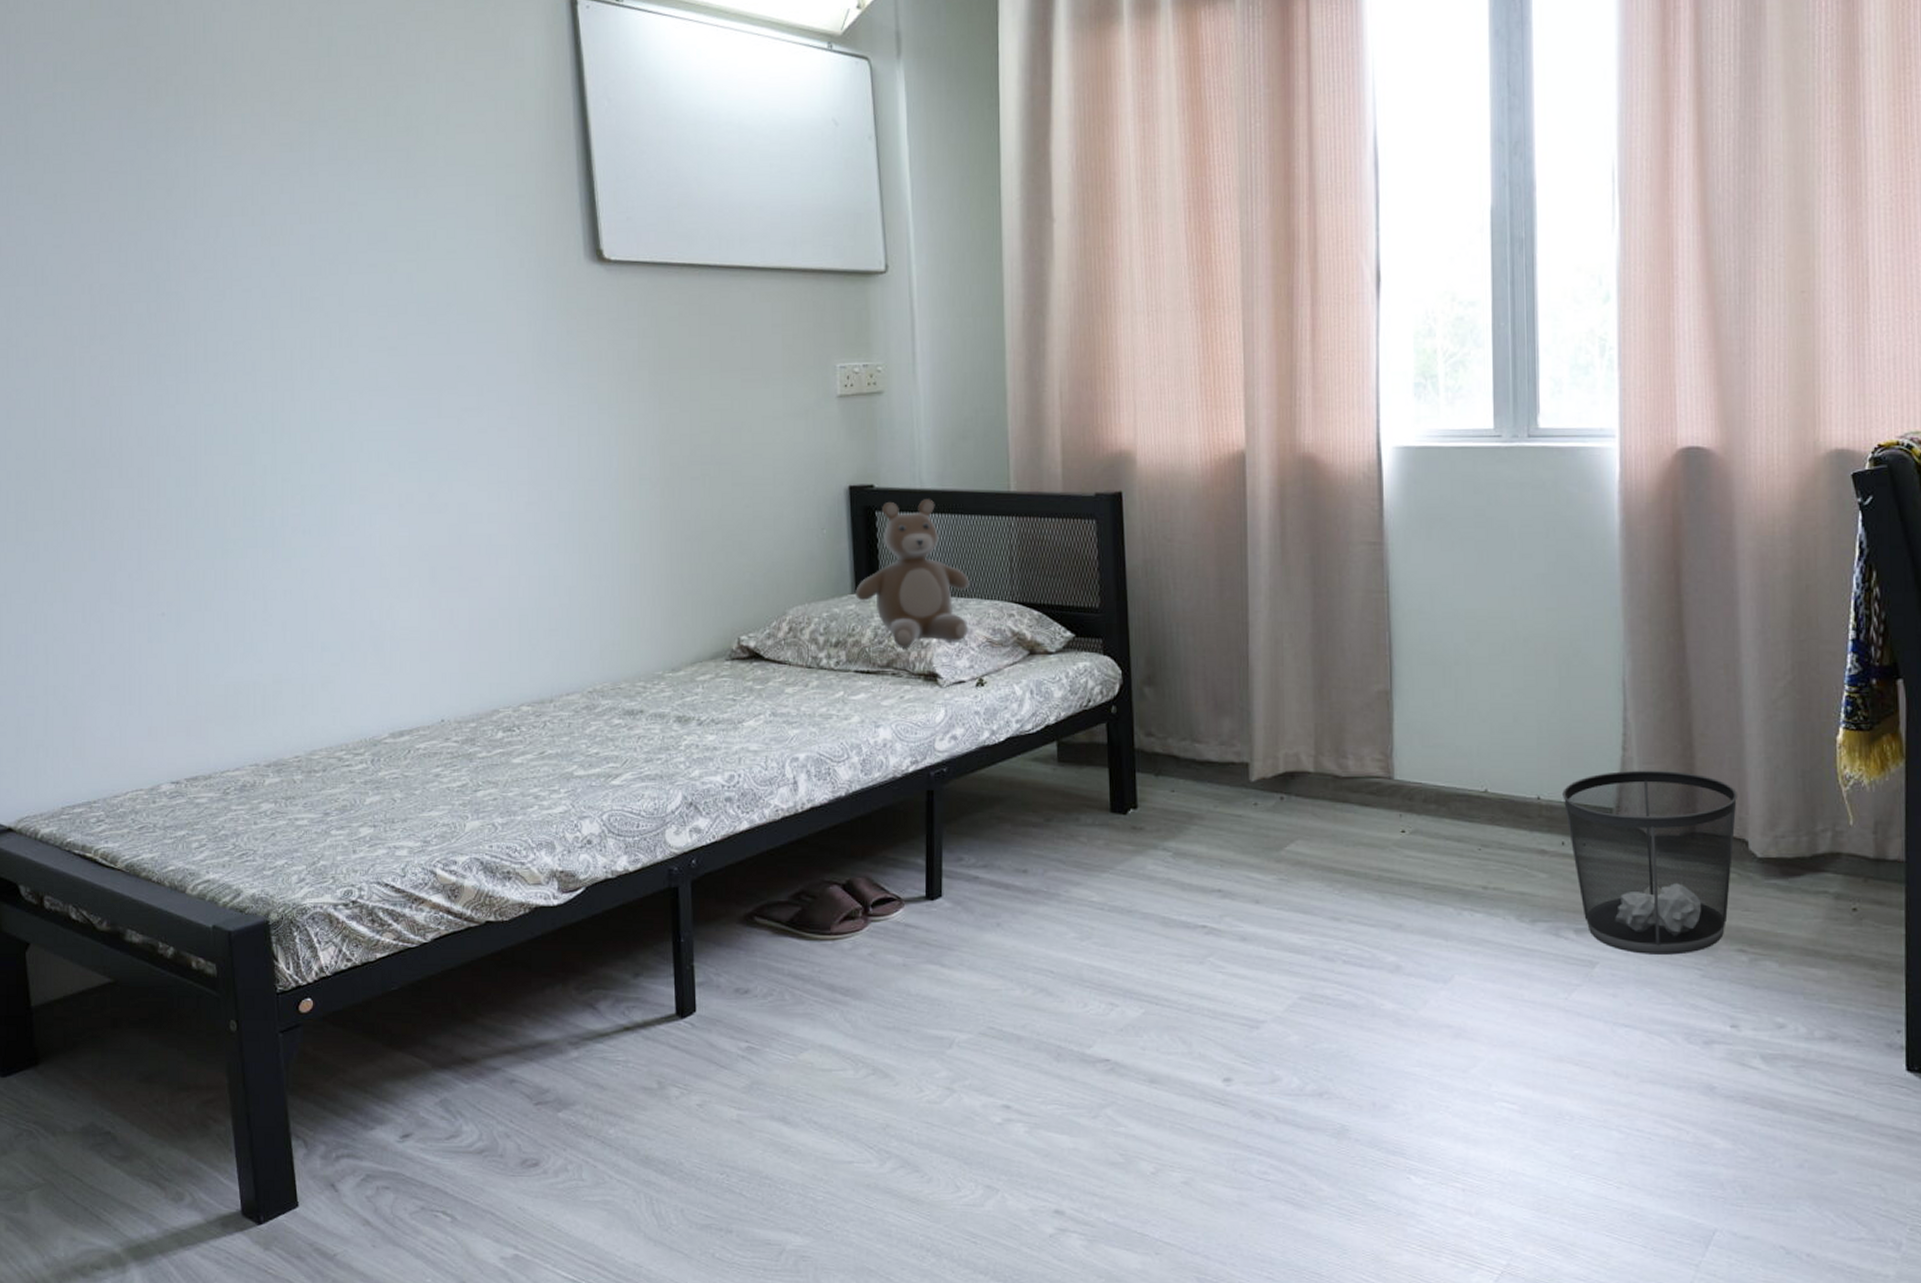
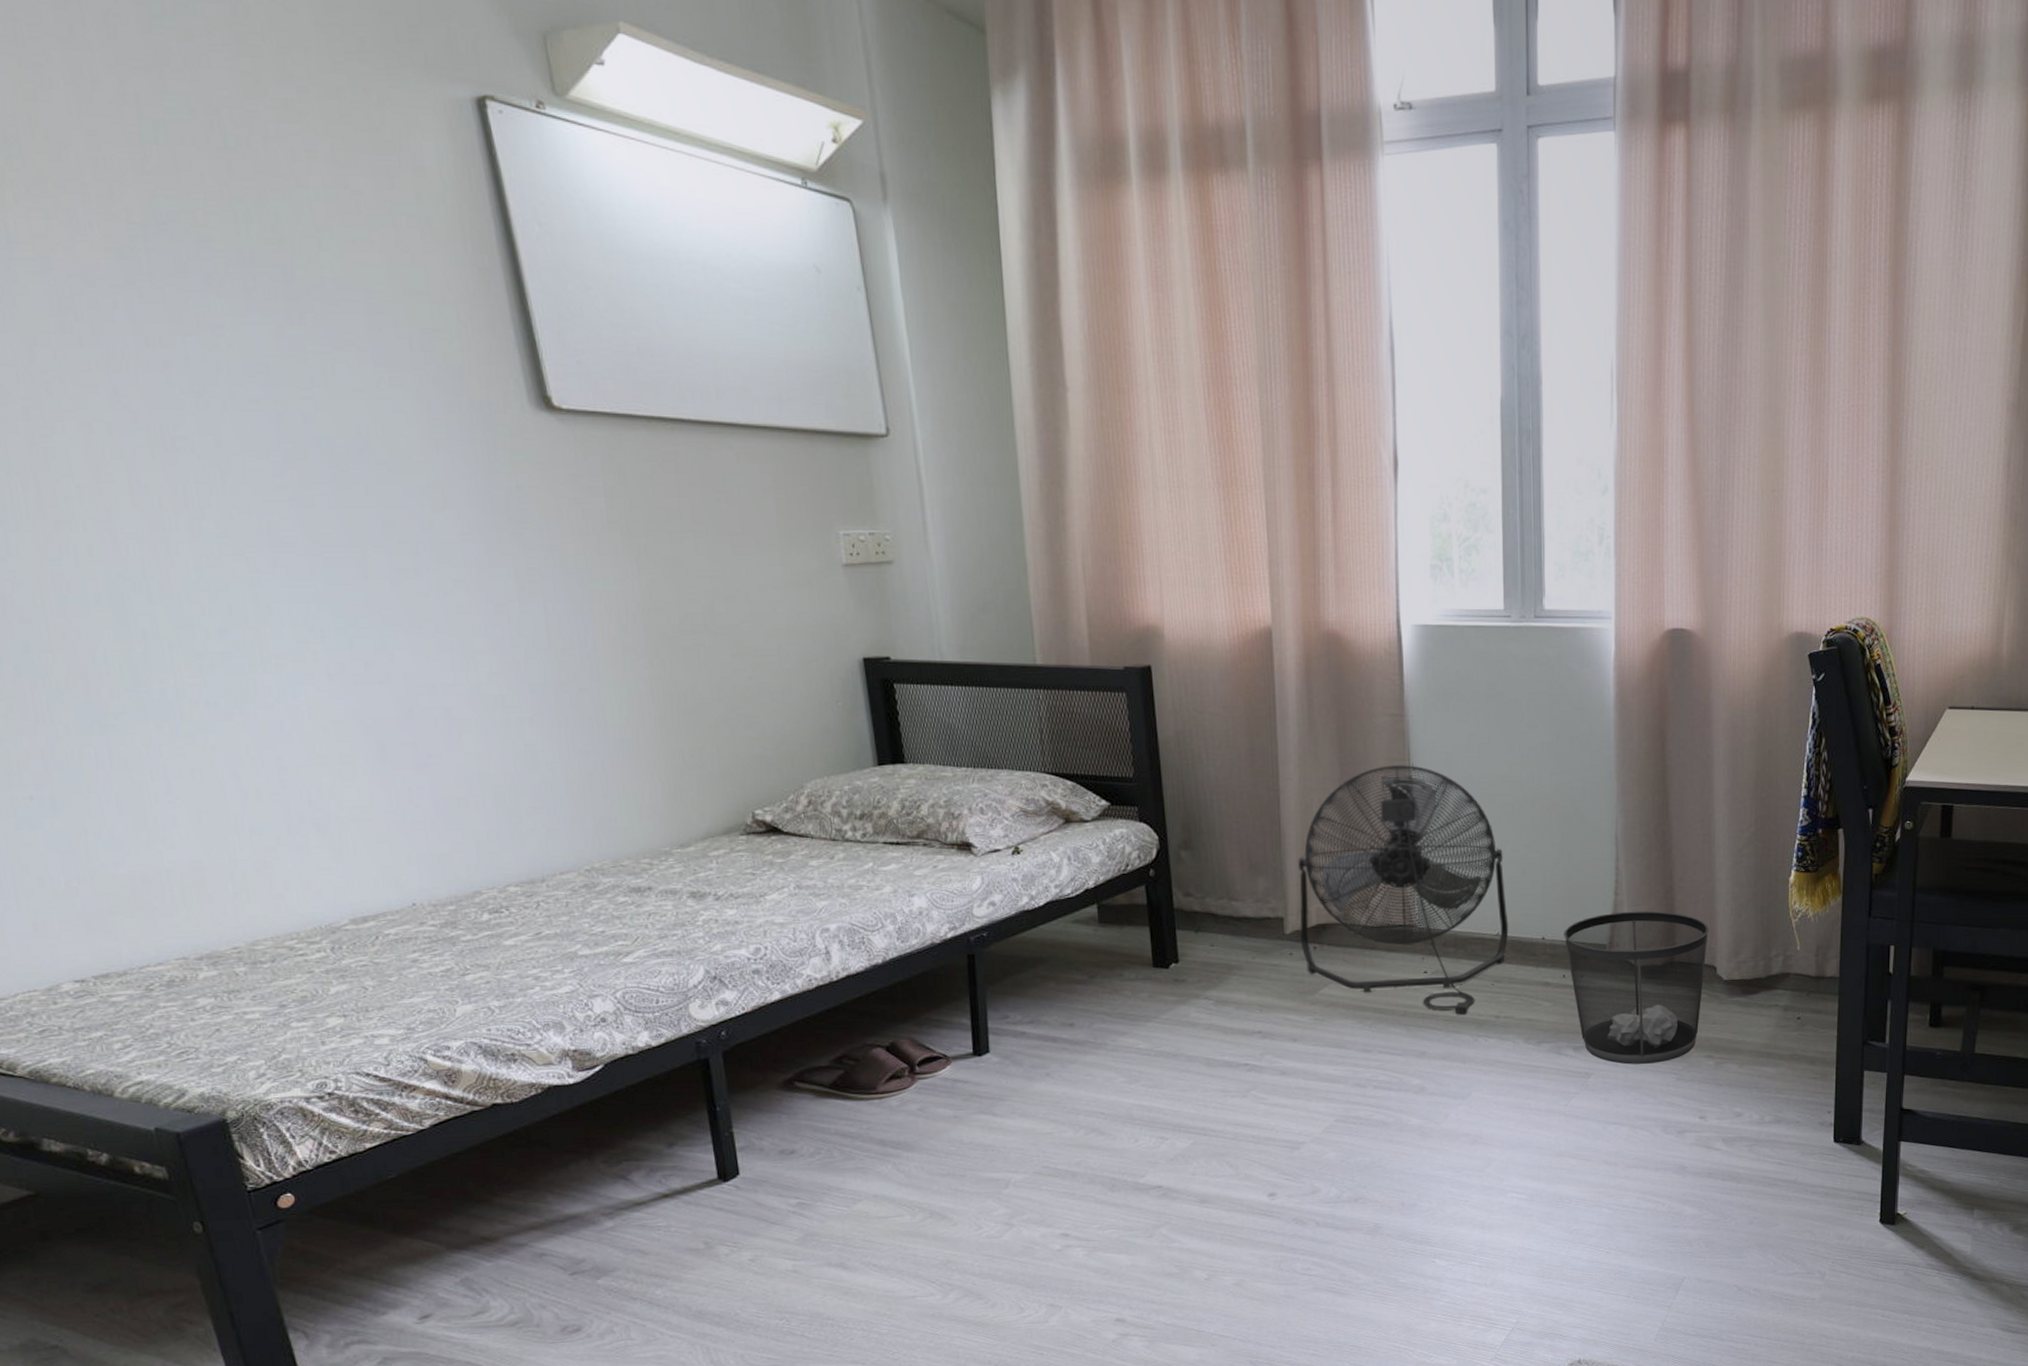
bear: present [855,499,970,647] -> none [878,671,1000,818]
electric fan: none [1266,598,1498,883] -> present [1298,765,1509,1015]

